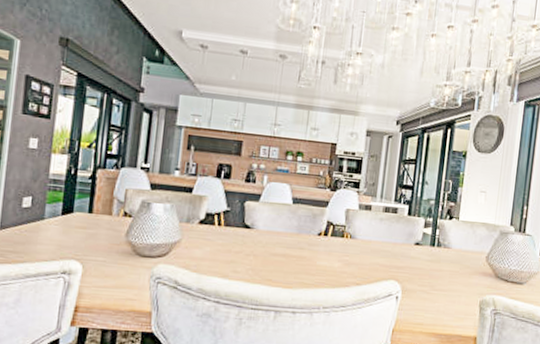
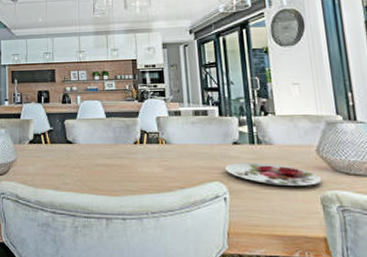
plate: none [403,263,485,290] -> present [225,162,322,186]

